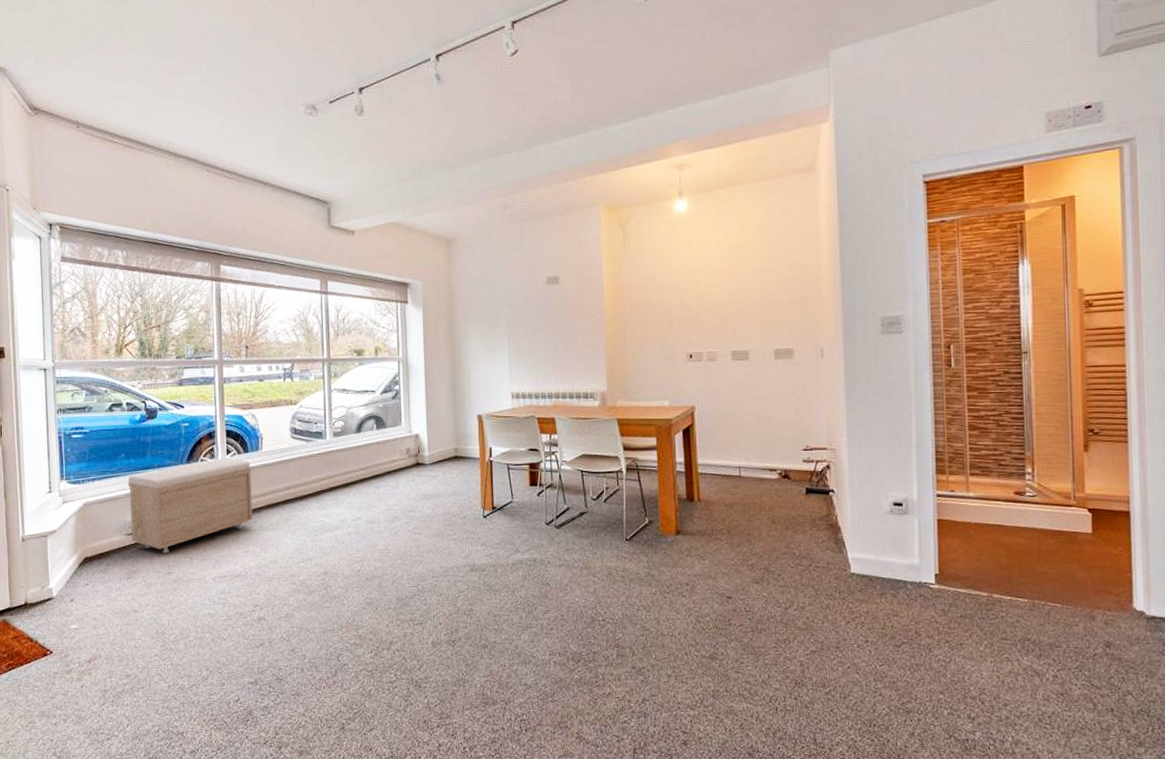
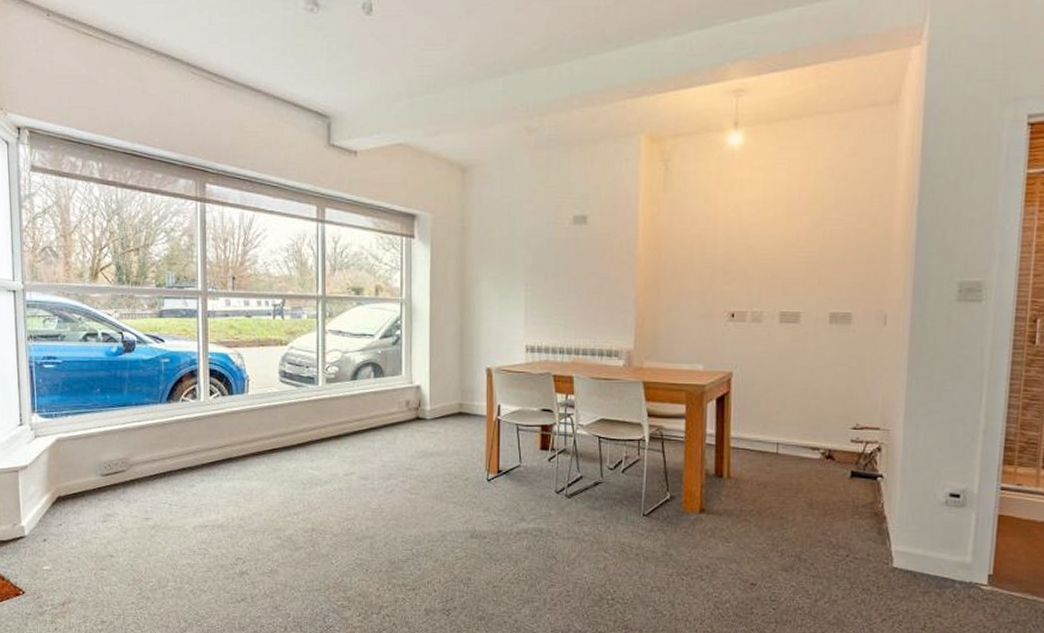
storage bench: present [127,459,253,554] -> none [103,400,237,498]

